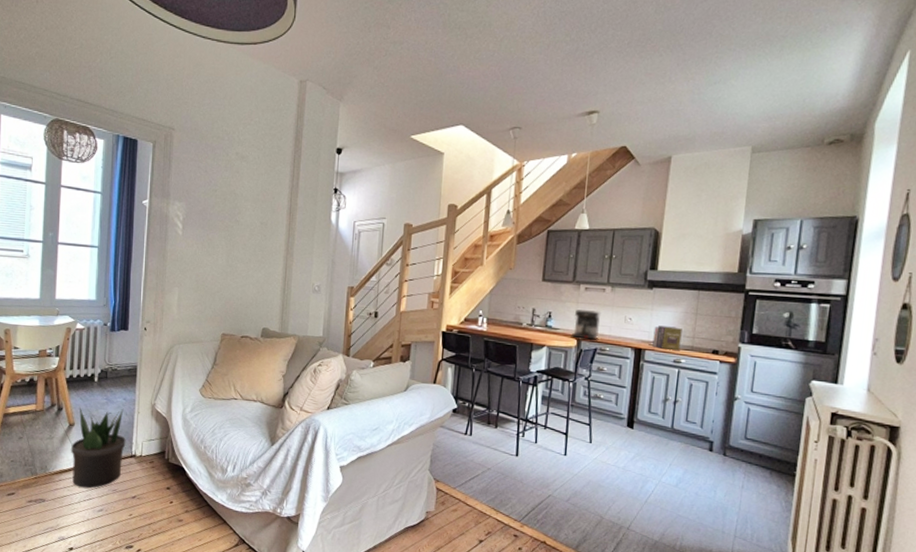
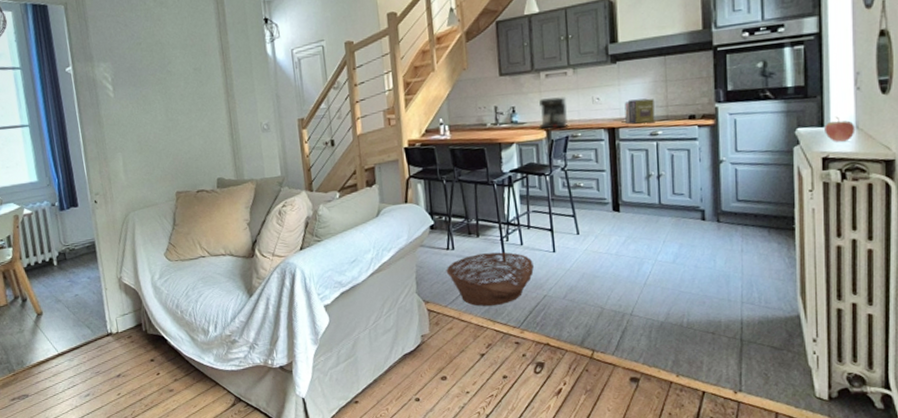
planter: present [71,406,126,488] -> none [43,287,101,376]
basket: none [460,444,545,496] -> present [446,252,535,307]
fruit: none [837,376,867,402] -> present [825,116,856,143]

